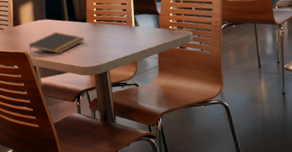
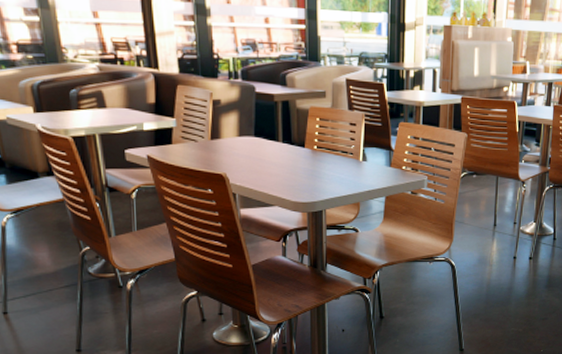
notepad: present [29,31,84,54] -> none [229,154,300,181]

